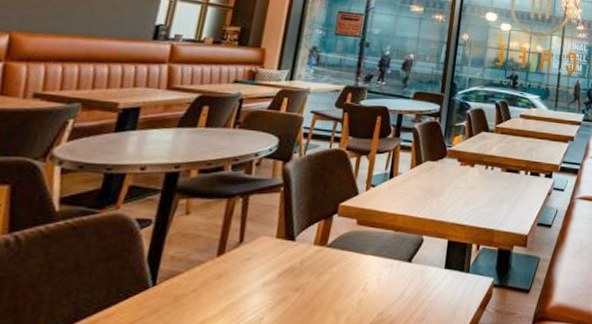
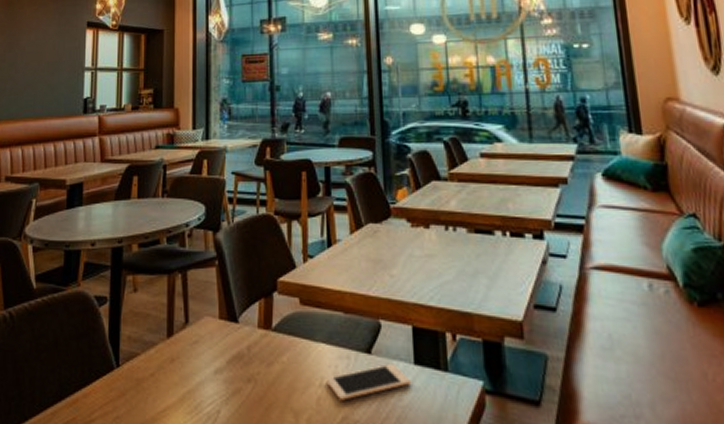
cell phone: none [369,269,440,300] -> present [326,363,412,401]

